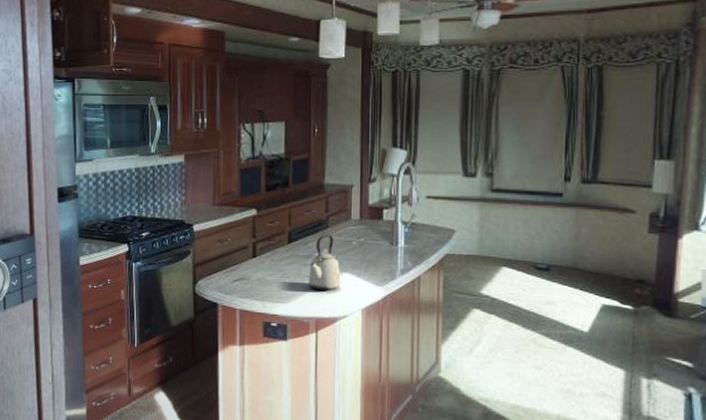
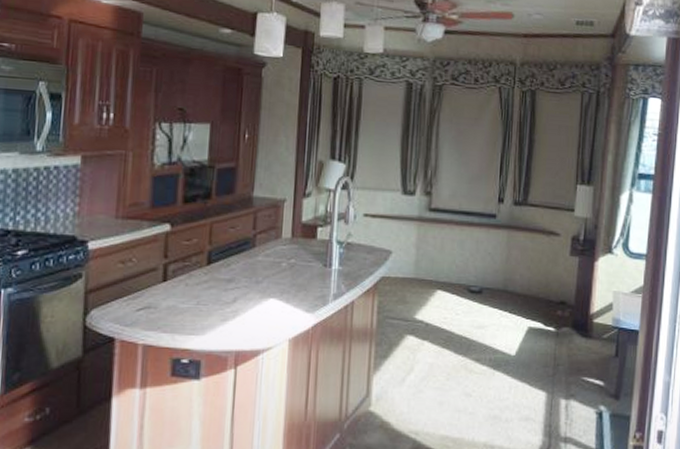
kettle: present [308,235,341,291] -> none [229,255,267,319]

